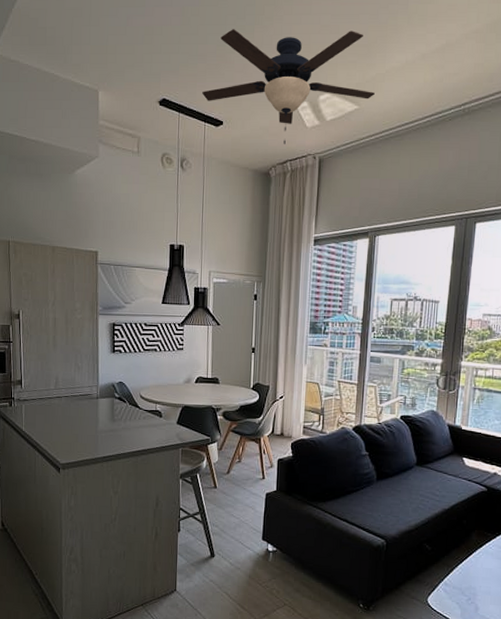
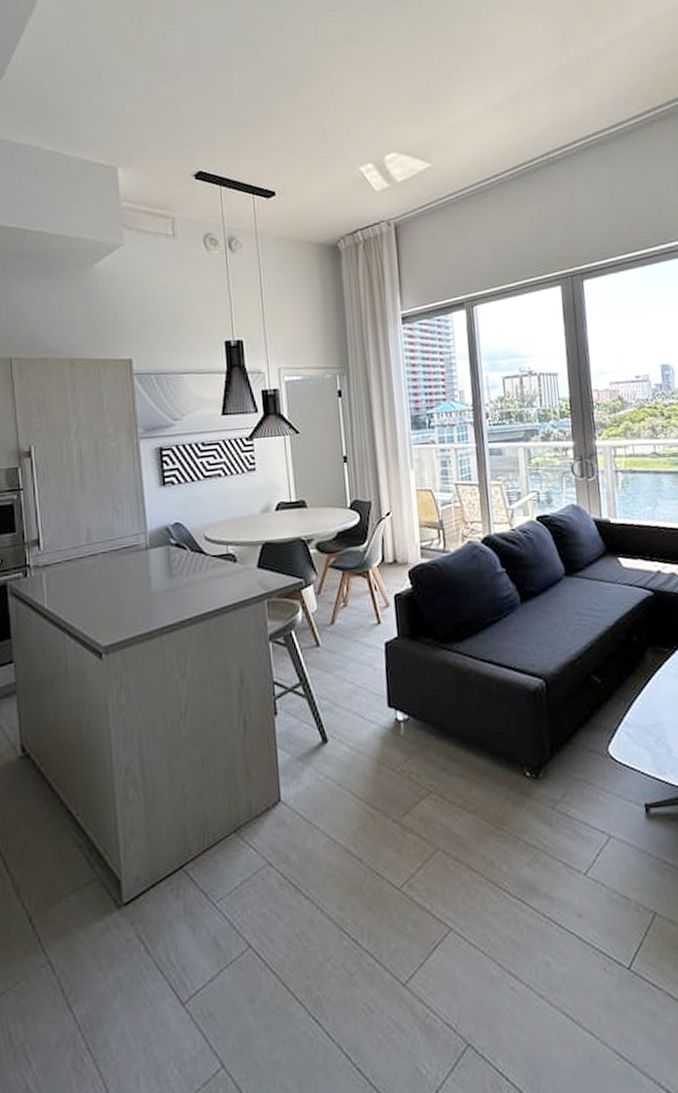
ceiling fan: present [202,29,375,144] -> none [246,84,447,212]

